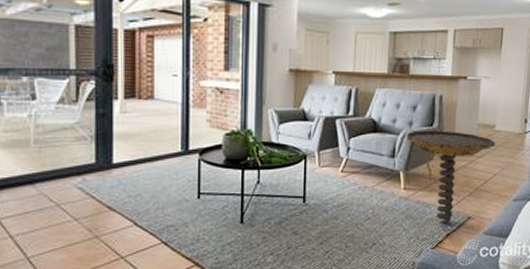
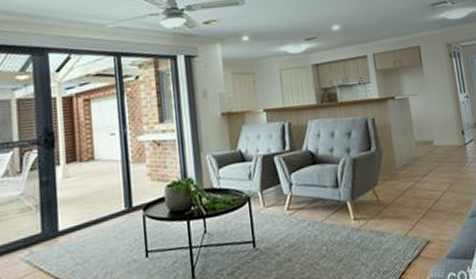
side table: present [406,130,496,222] -> none [346,152,438,250]

